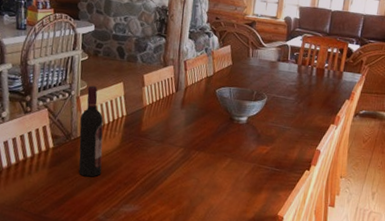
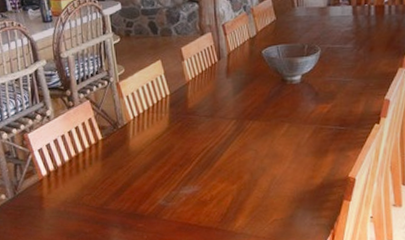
wine bottle: present [78,85,104,177] -> none [123,68,155,164]

